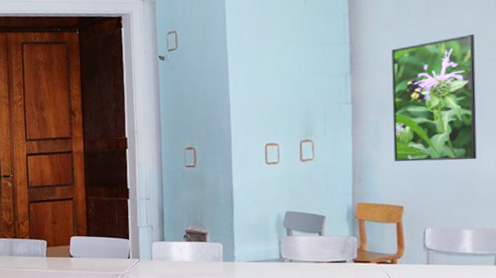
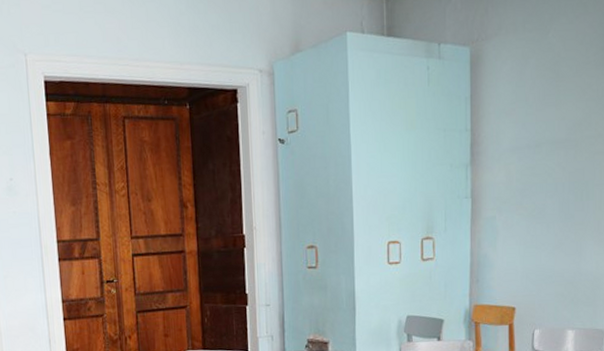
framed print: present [391,34,477,162] -> none [508,125,584,261]

